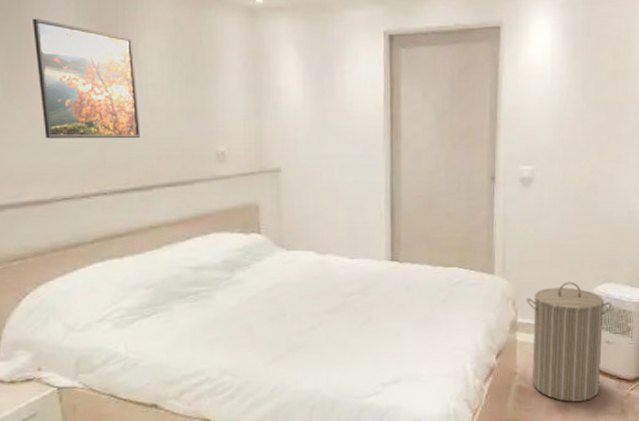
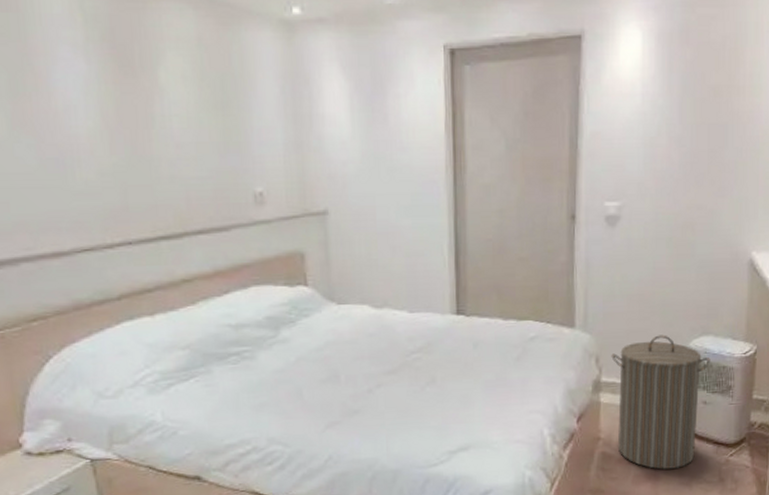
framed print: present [33,18,141,139] -> none [35,39,167,181]

